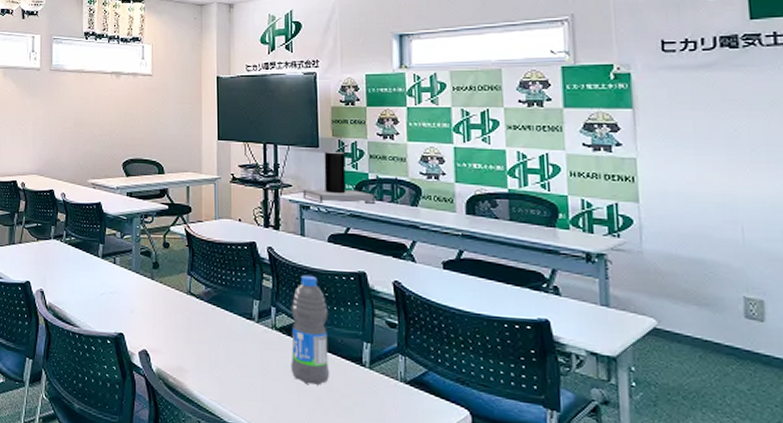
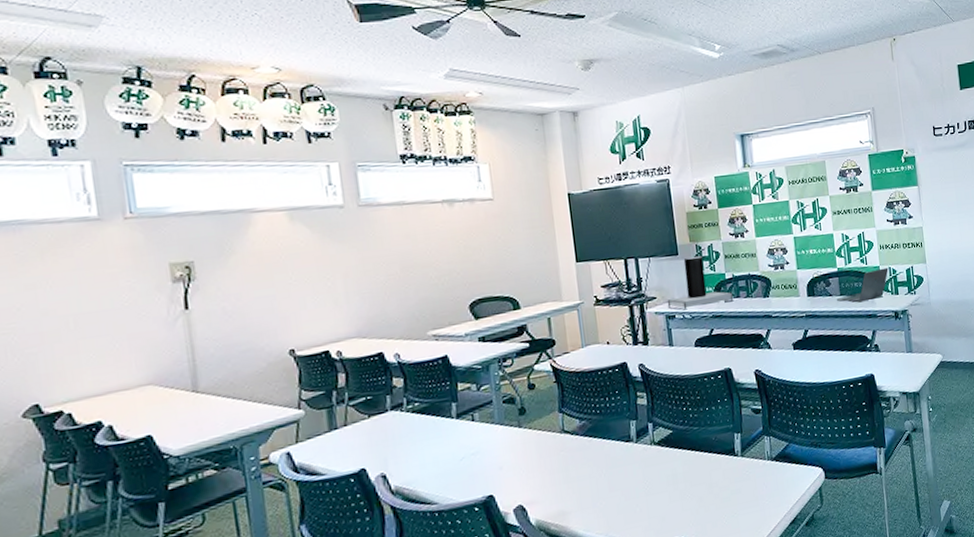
water bottle: present [290,275,330,385] -> none [666,382,708,488]
laptop: none [505,198,581,233] -> present [837,267,889,303]

